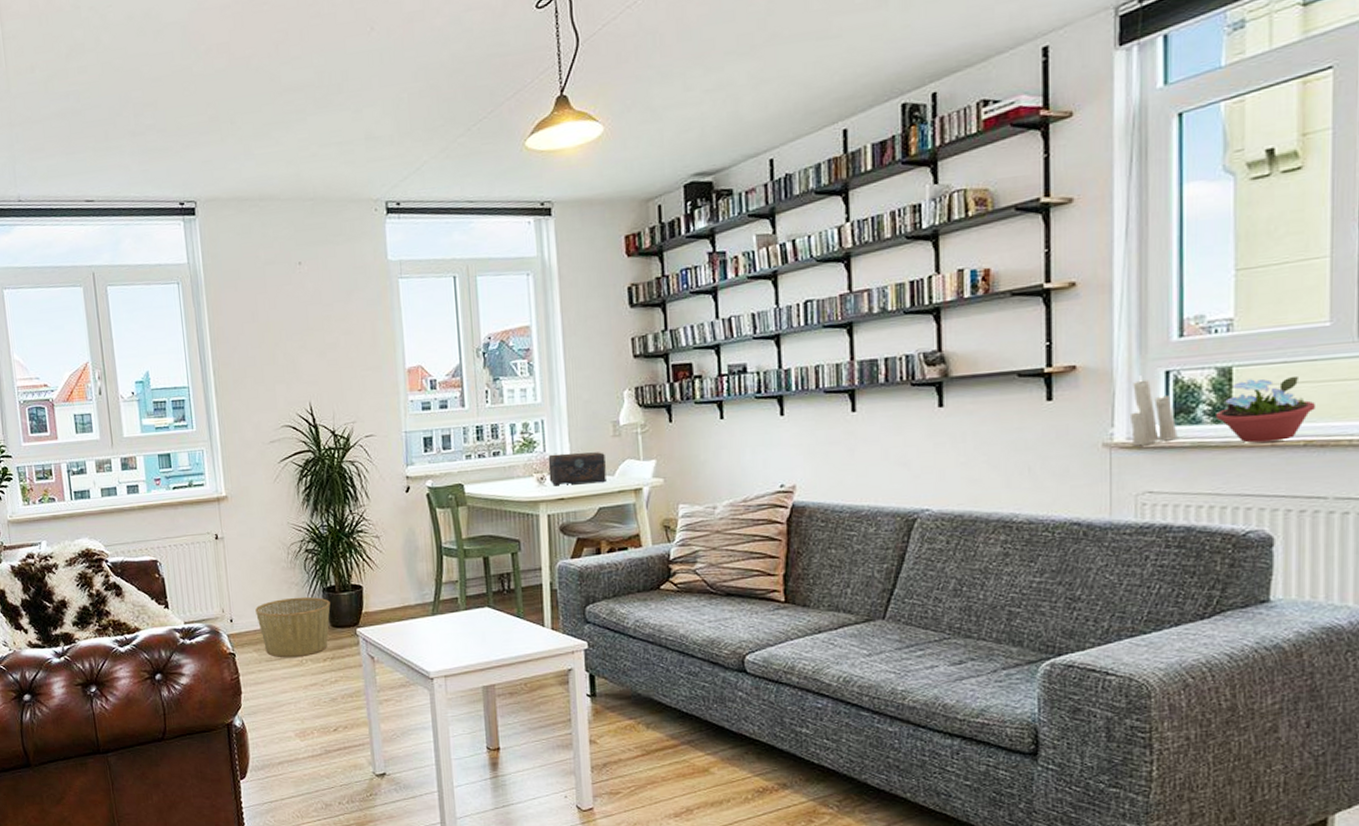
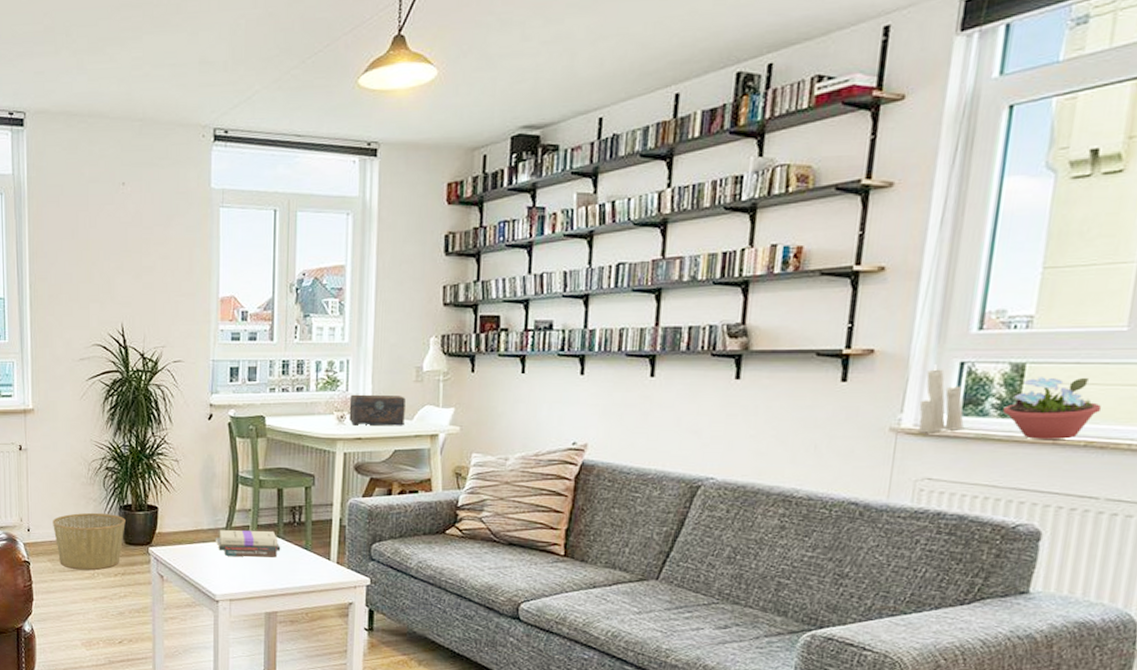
books: none [423,600,493,631] -> present [215,530,281,558]

